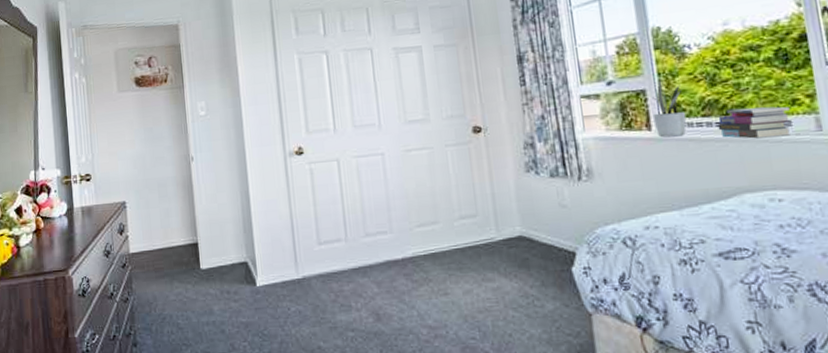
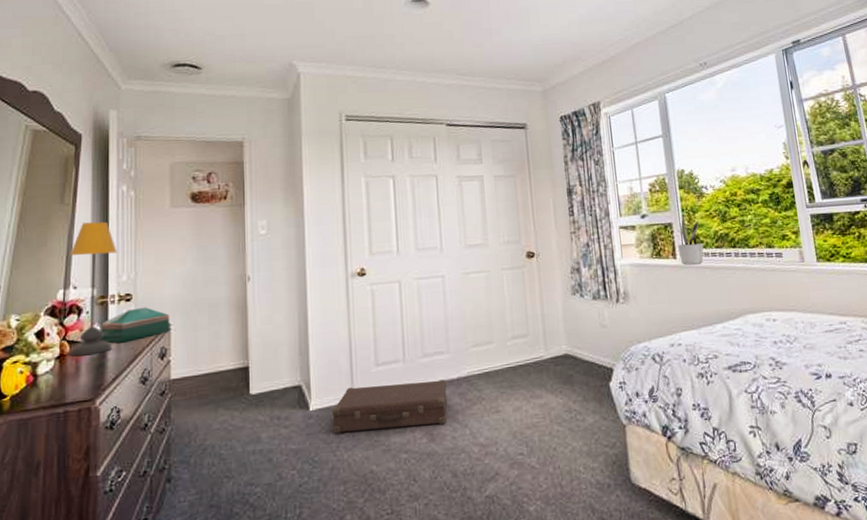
table lamp: none [36,107,78,231] -> present [70,221,117,357]
jewelry box: none [67,186,125,220] -> present [101,307,170,343]
suitcase: none [278,259,393,309] -> present [332,379,448,434]
books: present [717,106,790,139] -> none [727,240,781,268]

